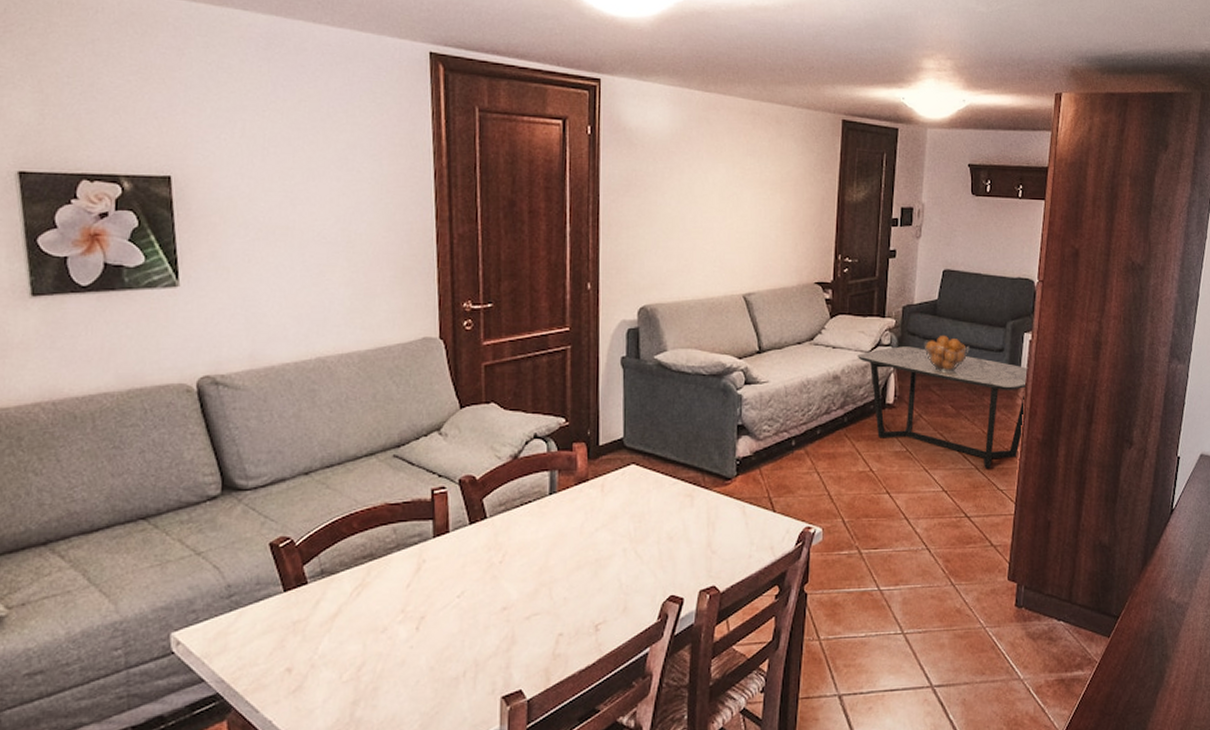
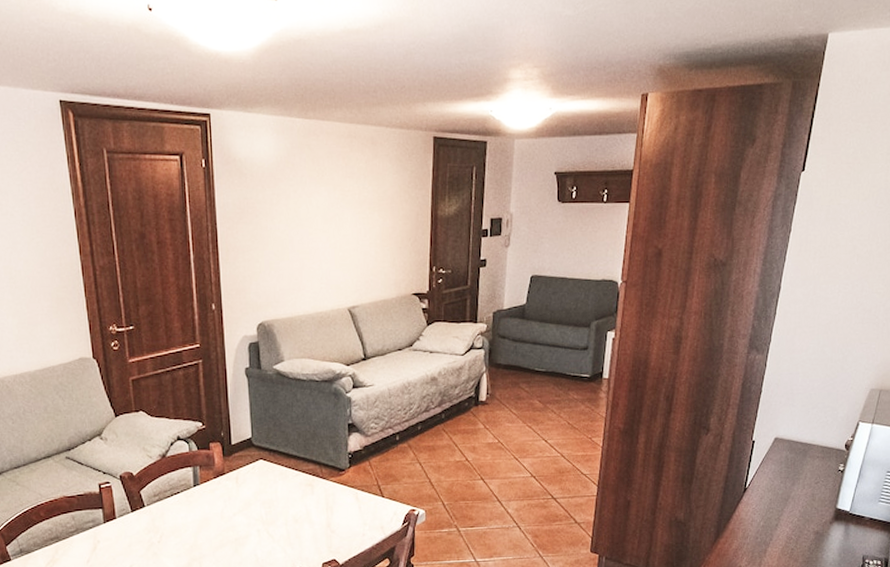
coffee table: present [857,346,1029,469] -> none [452,348,612,456]
fruit basket: present [924,335,969,372] -> none [513,336,556,371]

